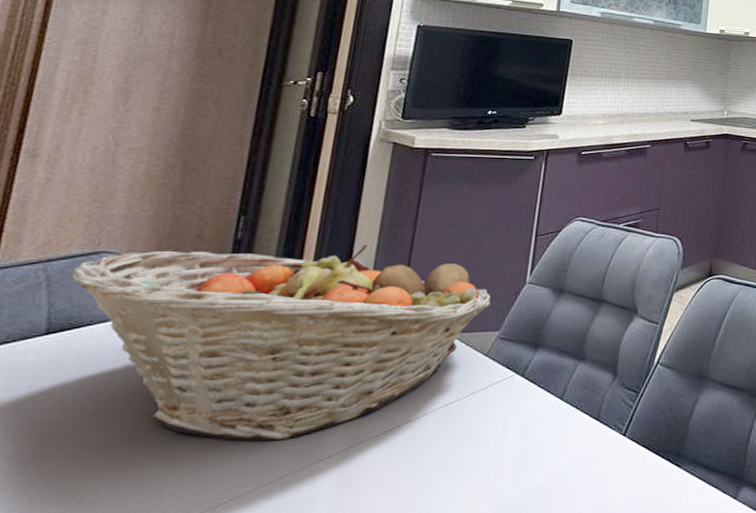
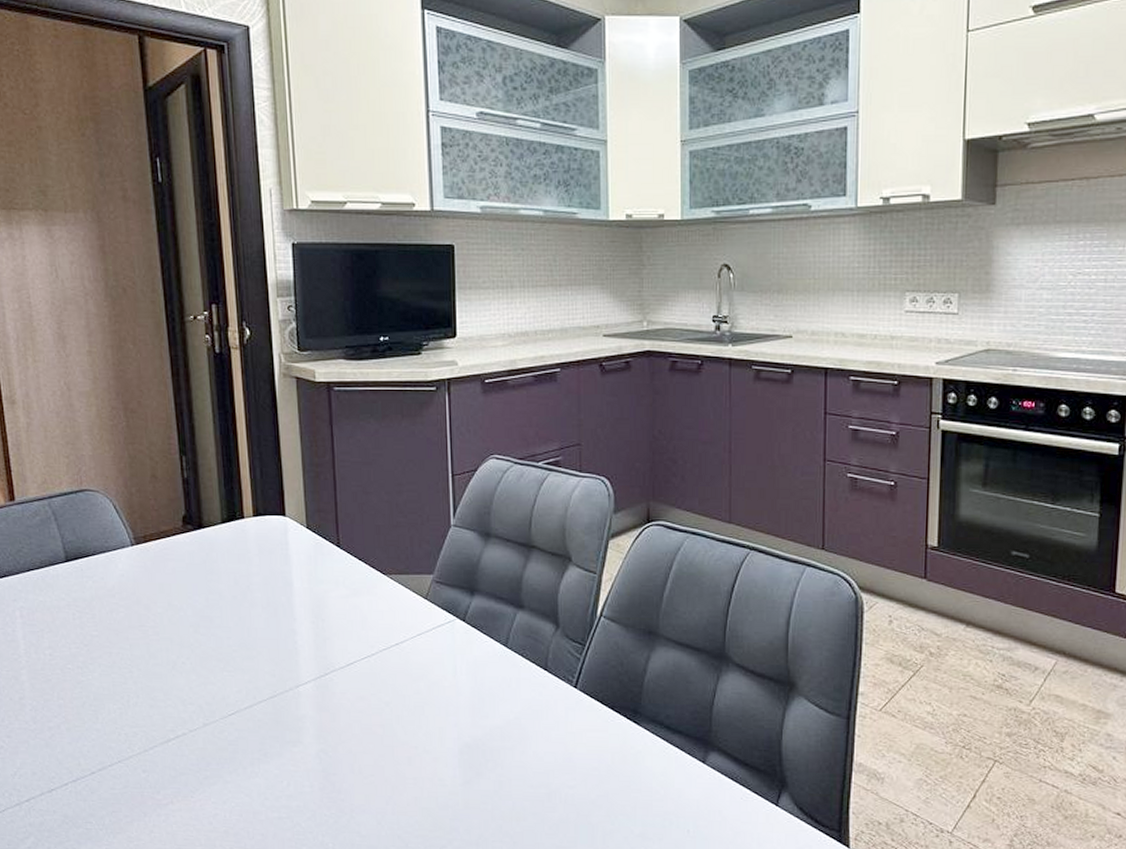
fruit basket: present [72,244,491,441] -> none [69,483,420,665]

